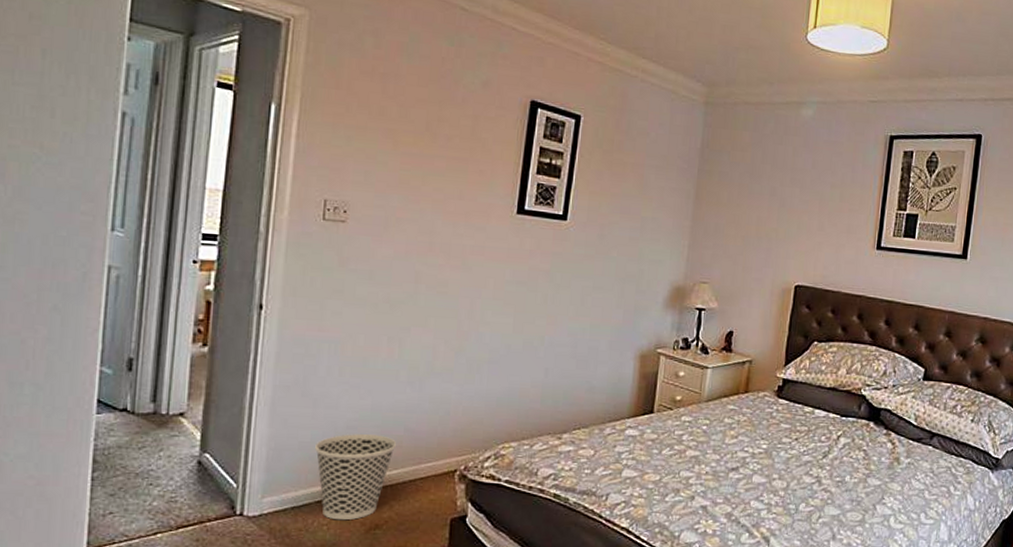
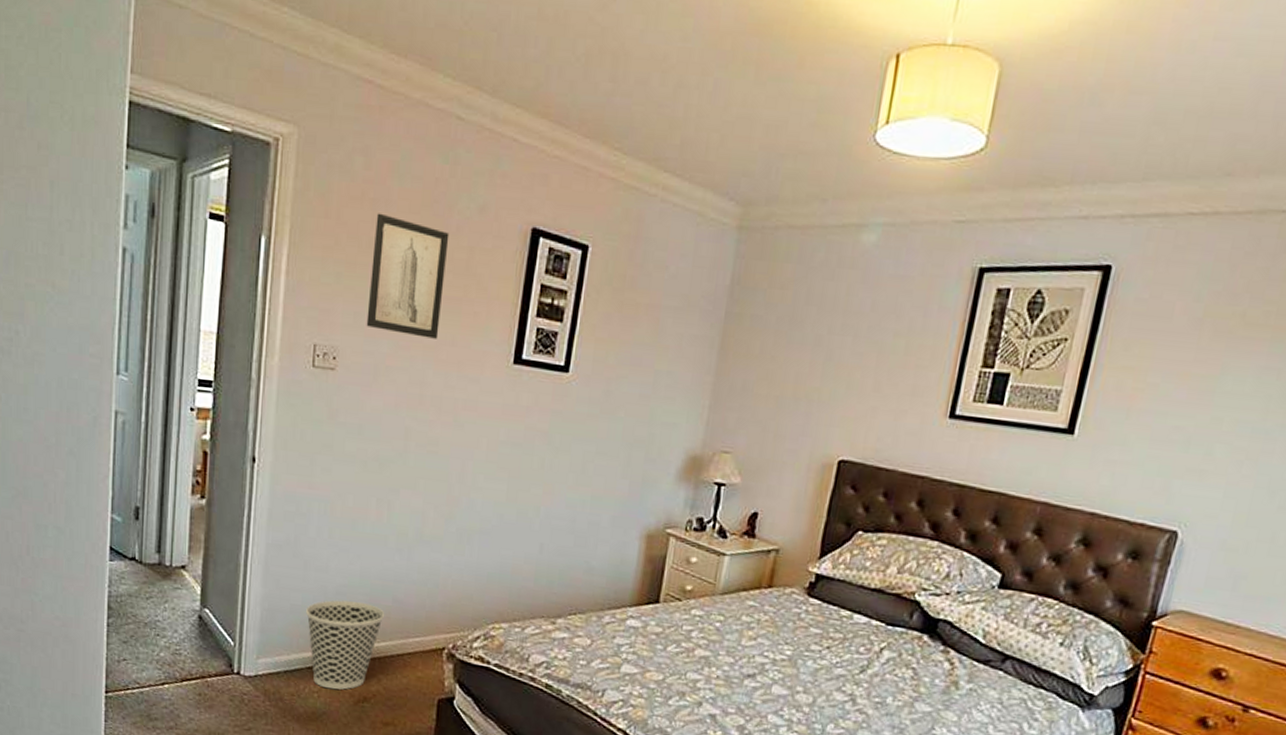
wall art: none [377,85,456,194] -> present [366,213,450,339]

